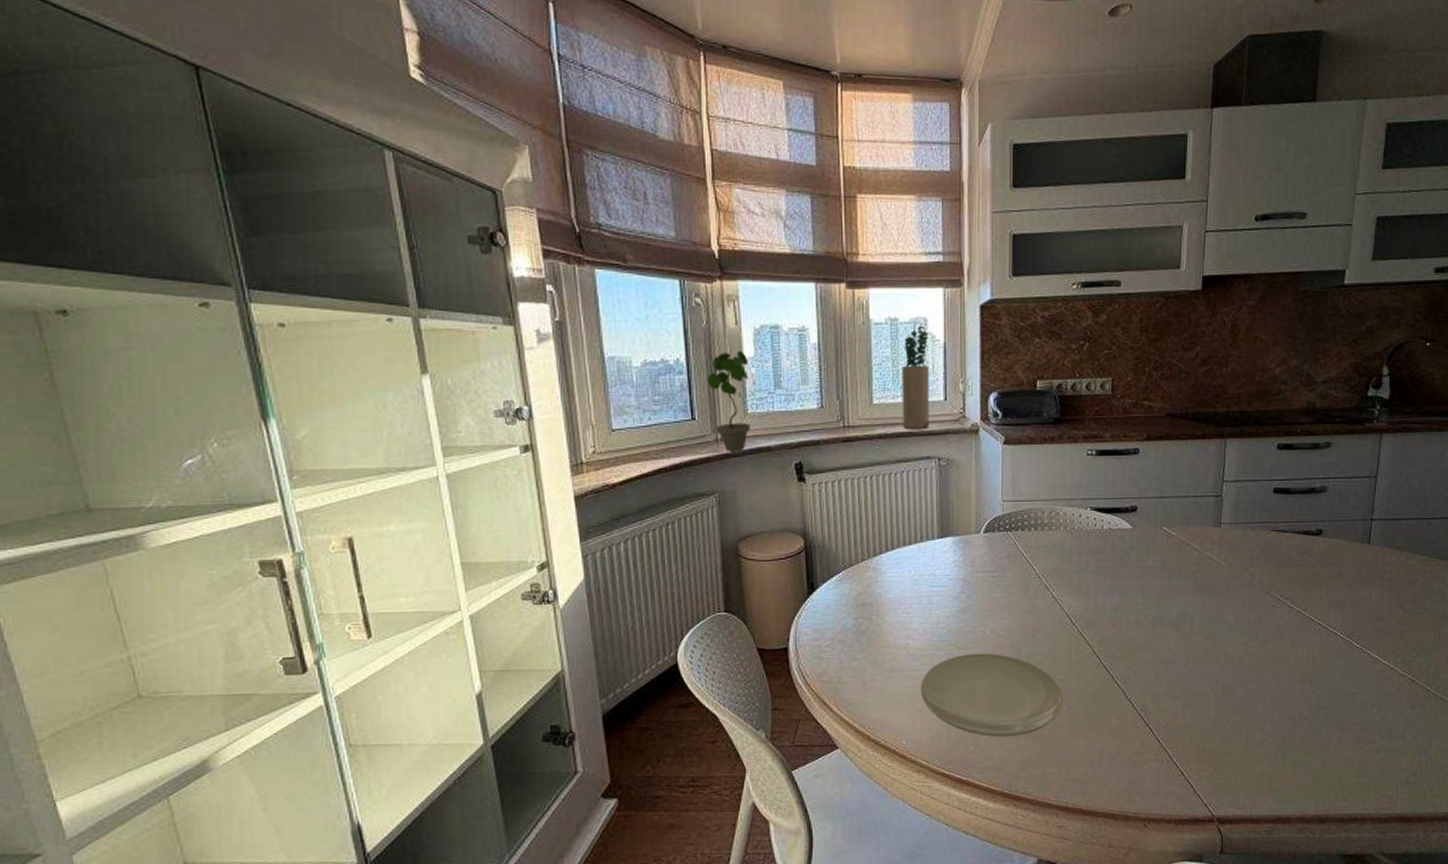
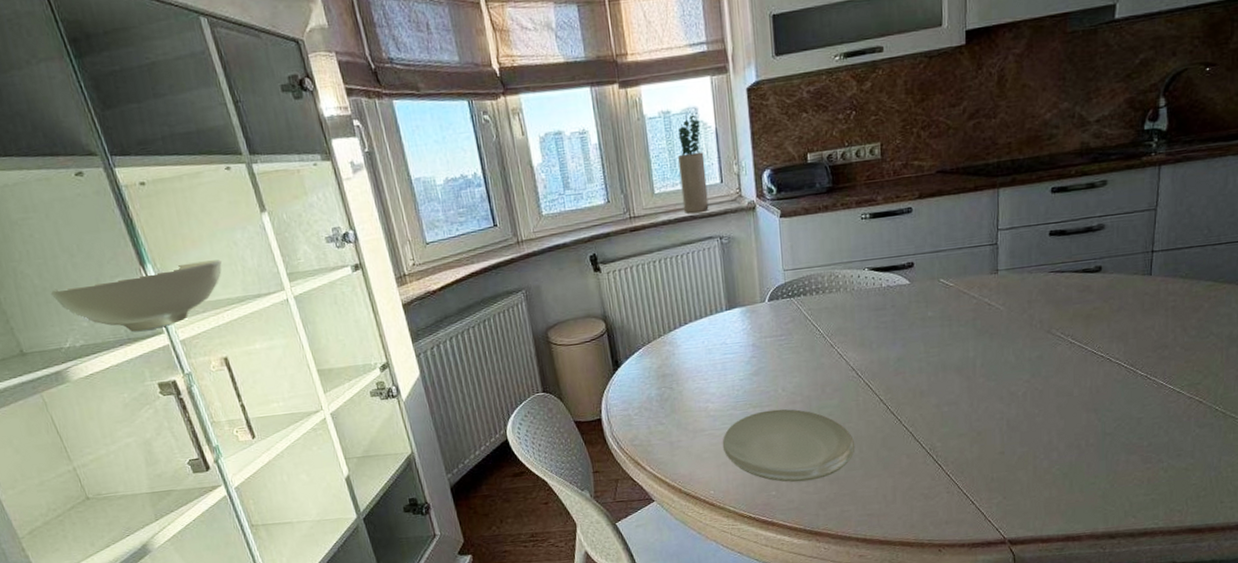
decorative bowl: none [139,422,364,497] -> present [50,259,222,332]
potted plant: present [708,351,750,451] -> none [503,159,546,251]

